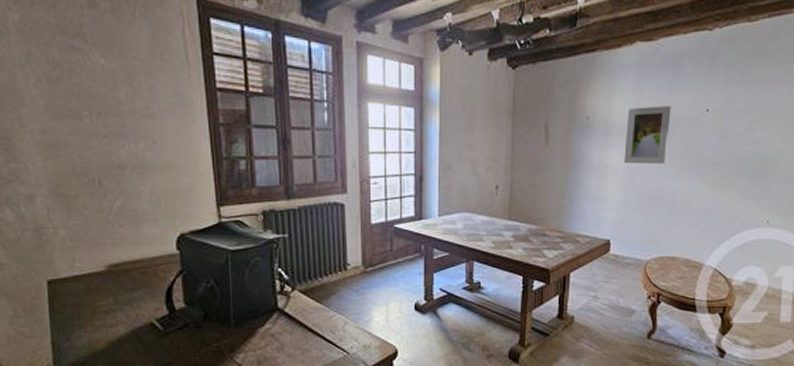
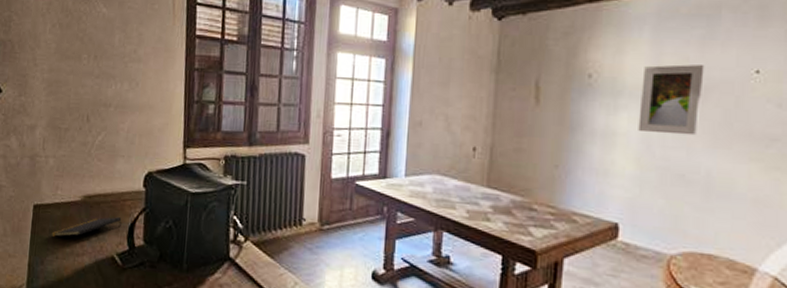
notepad: none [74,282,157,311] -> present [51,216,122,237]

